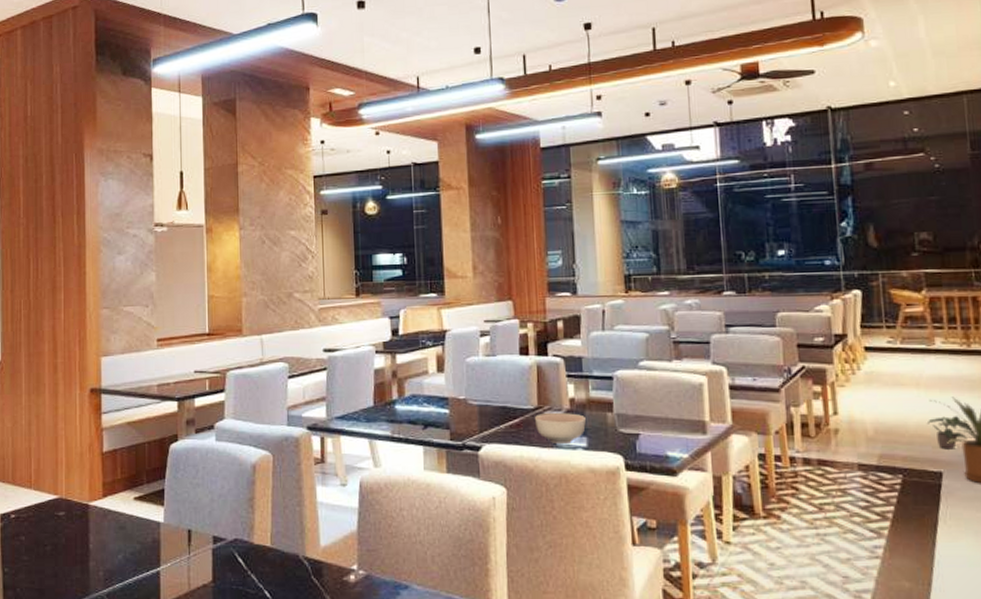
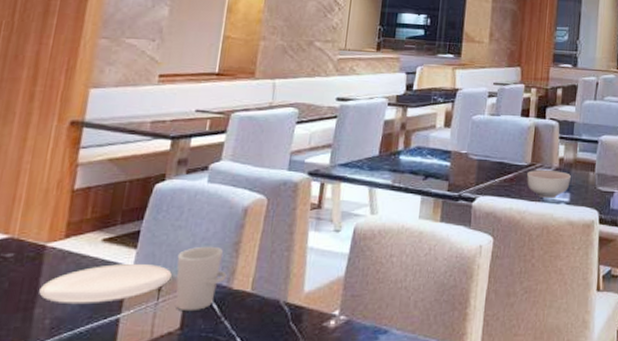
plate: none [90,519,198,558] -> present [39,263,172,305]
cup: none [200,502,246,565] -> present [176,246,227,312]

